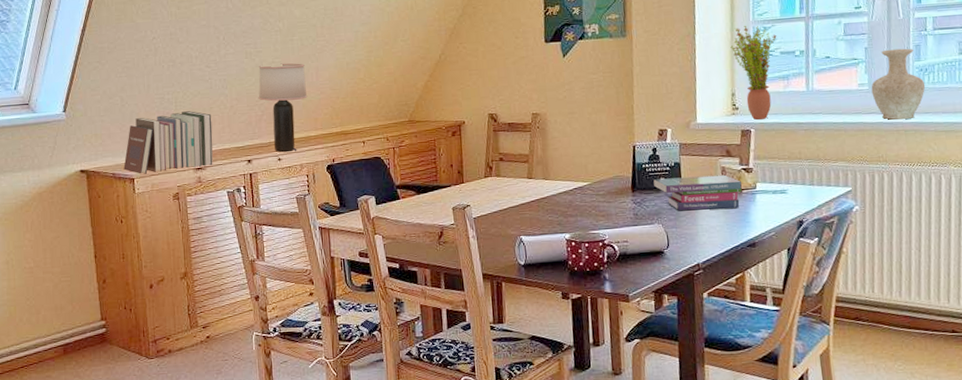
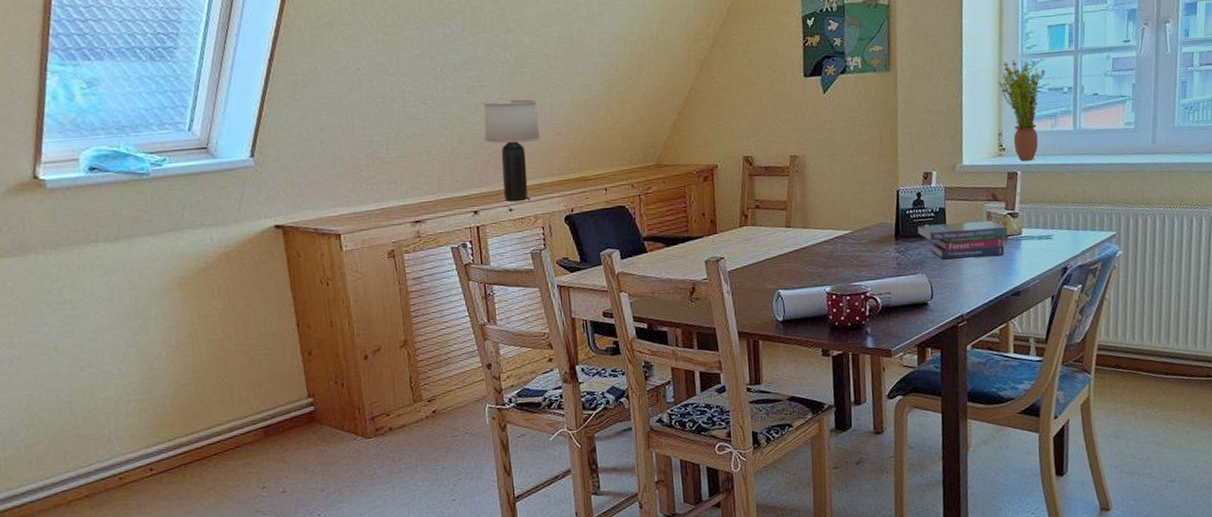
books: present [123,111,214,174] -> none [327,155,434,229]
vase: present [871,48,926,121] -> none [1137,85,1190,161]

